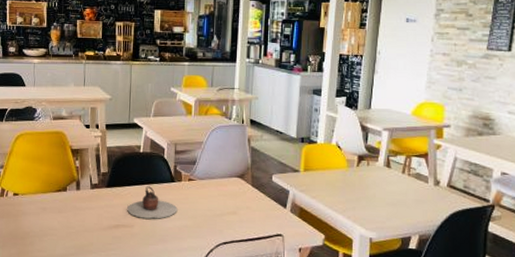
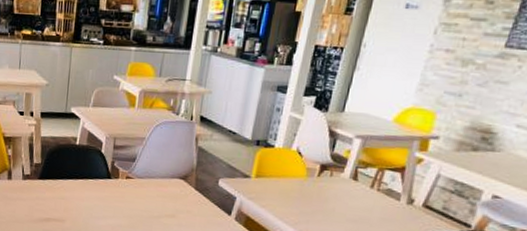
teapot: present [127,186,178,219] -> none [59,181,112,216]

